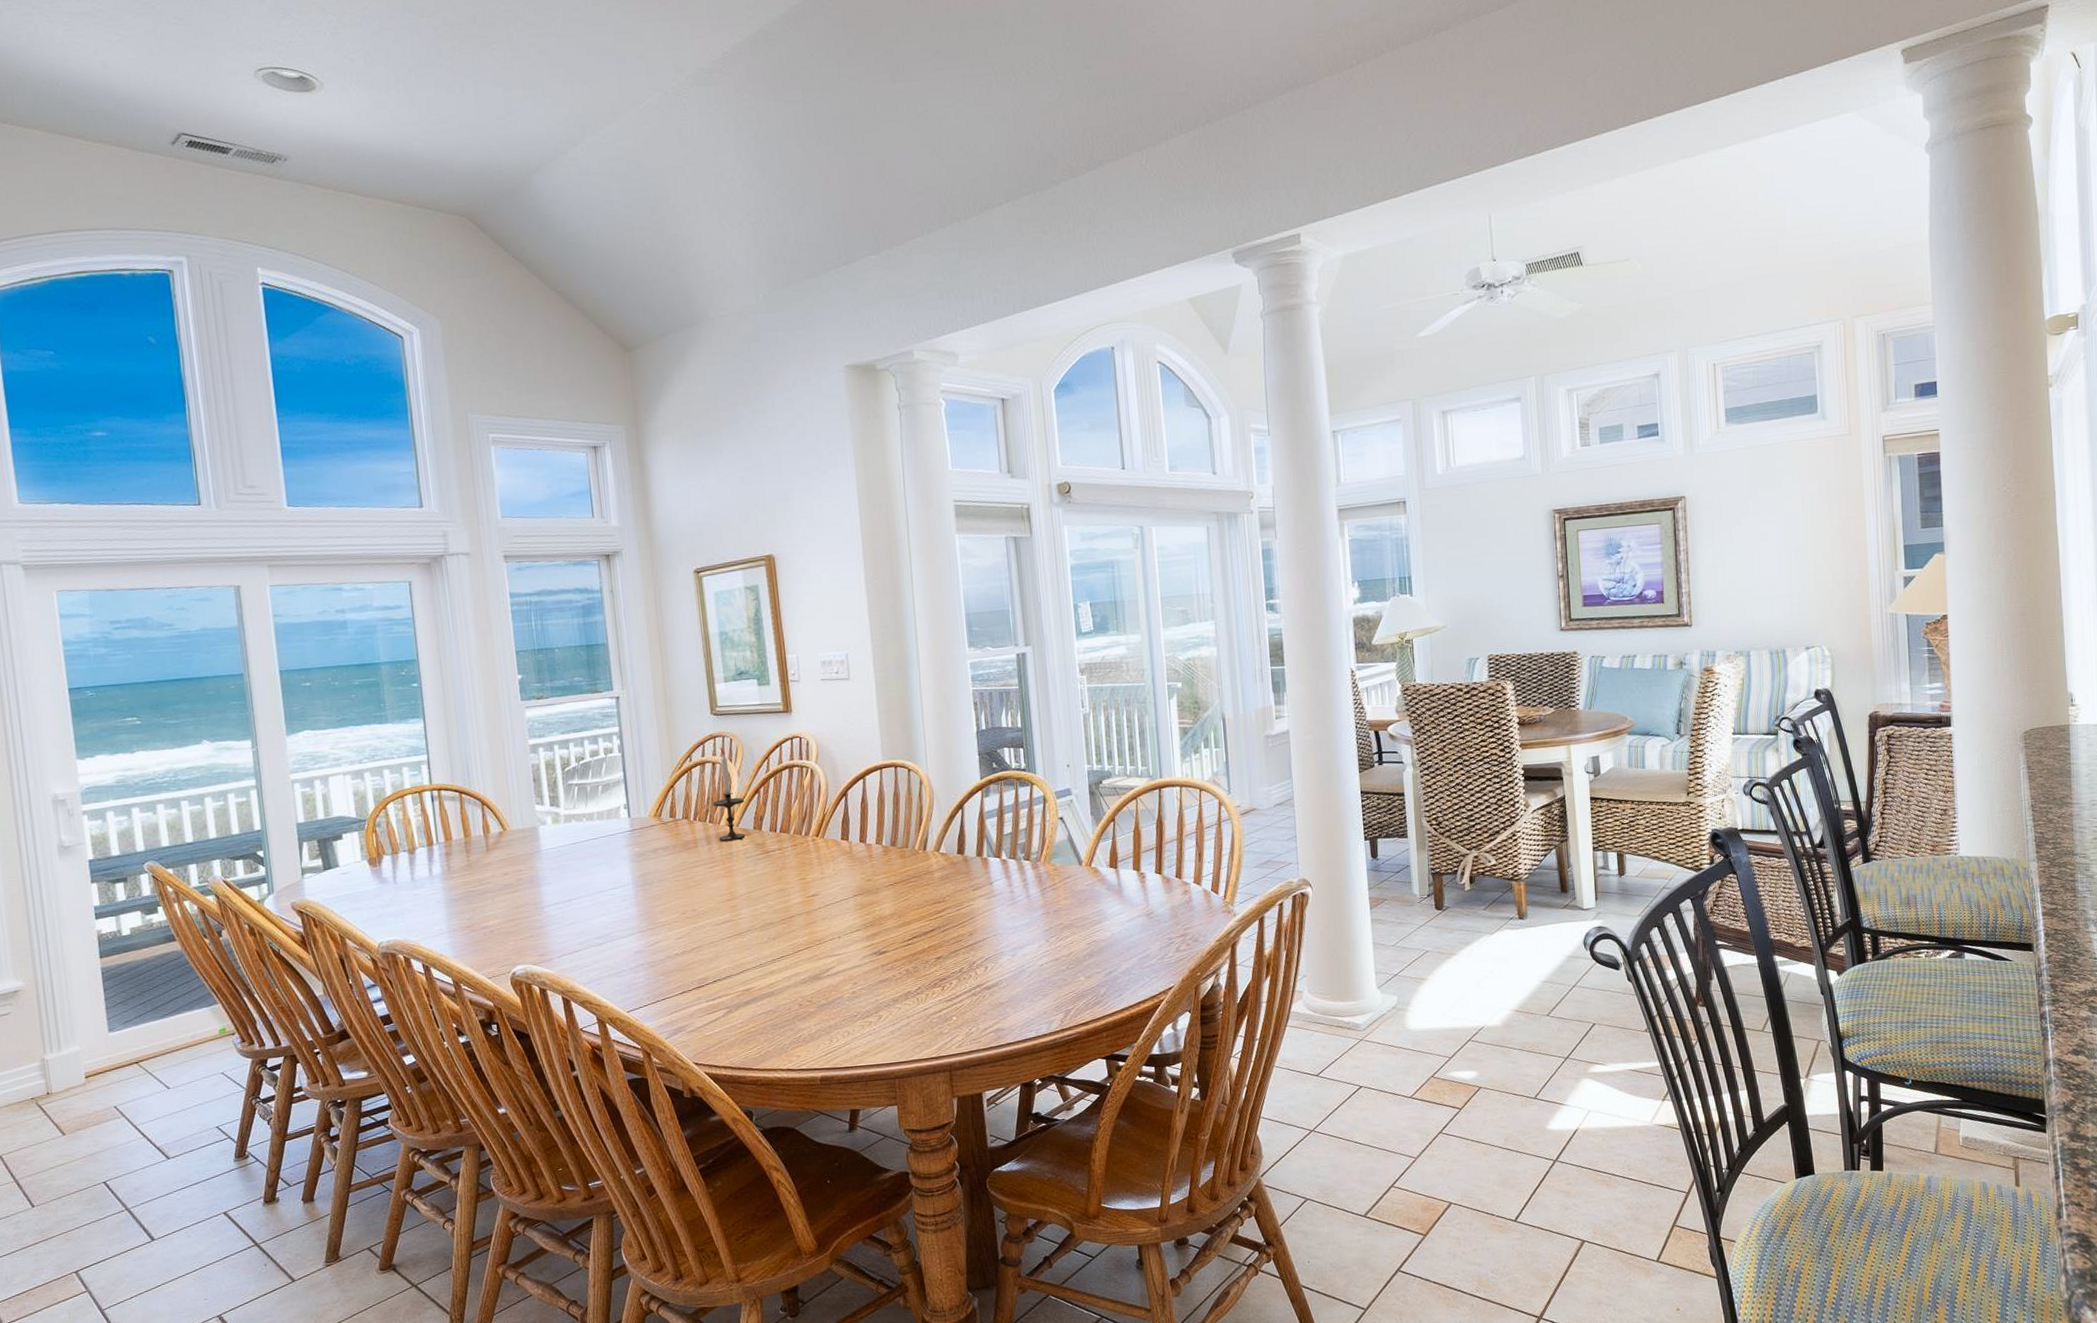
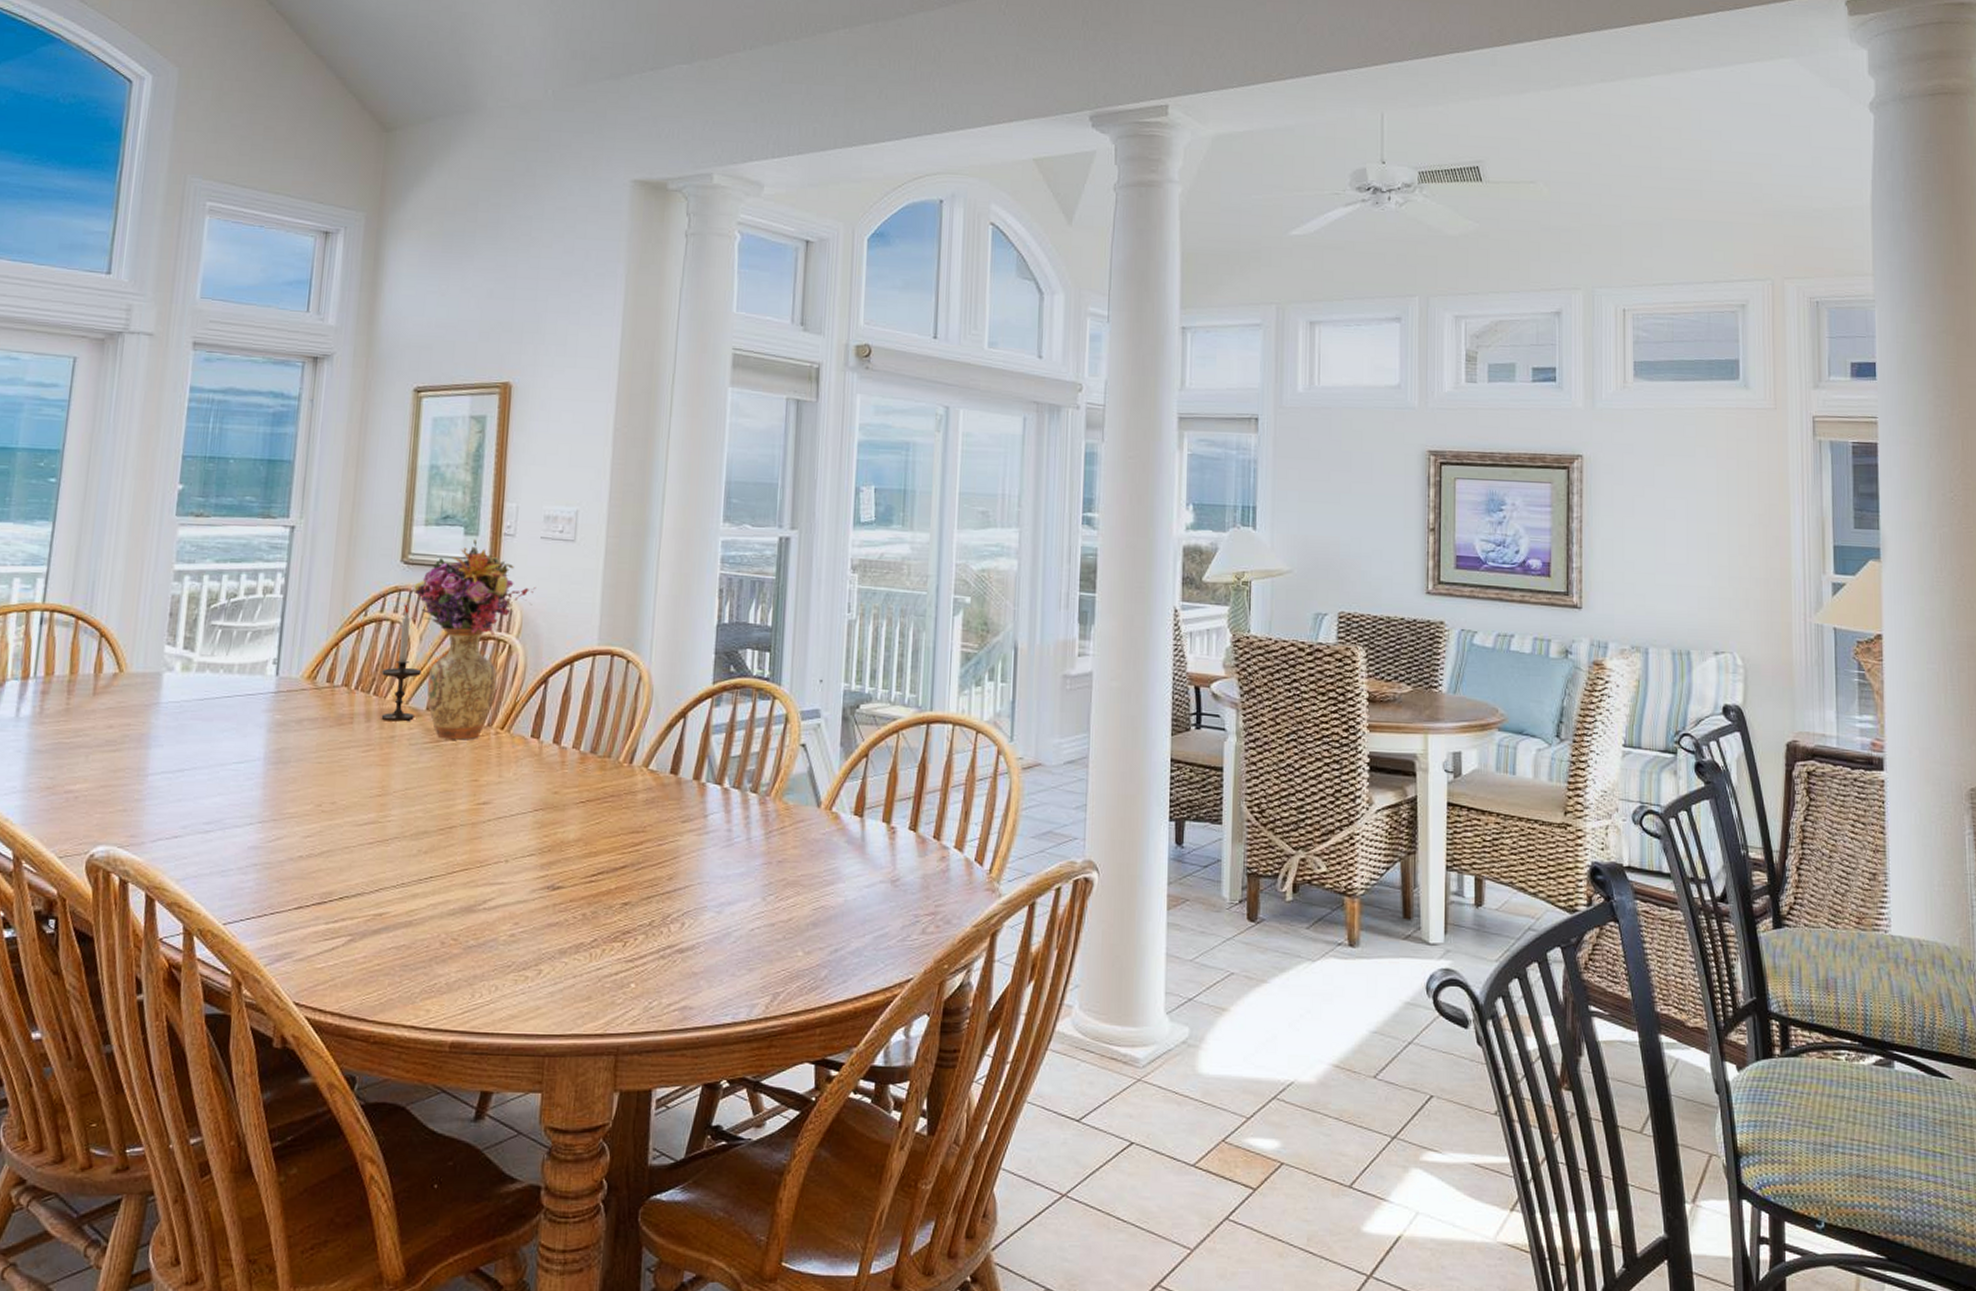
flower arrangement: none [725,687,825,850] -> present [414,538,537,740]

